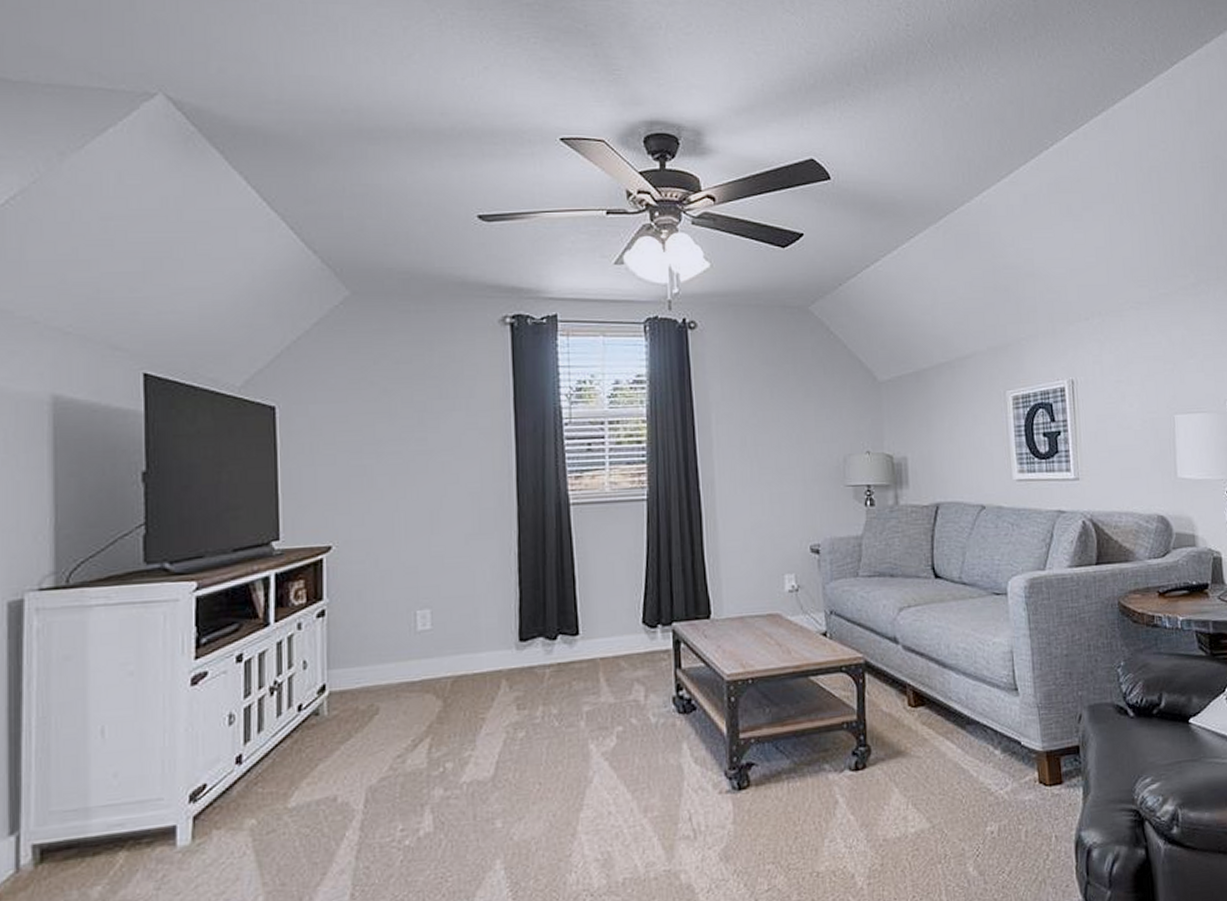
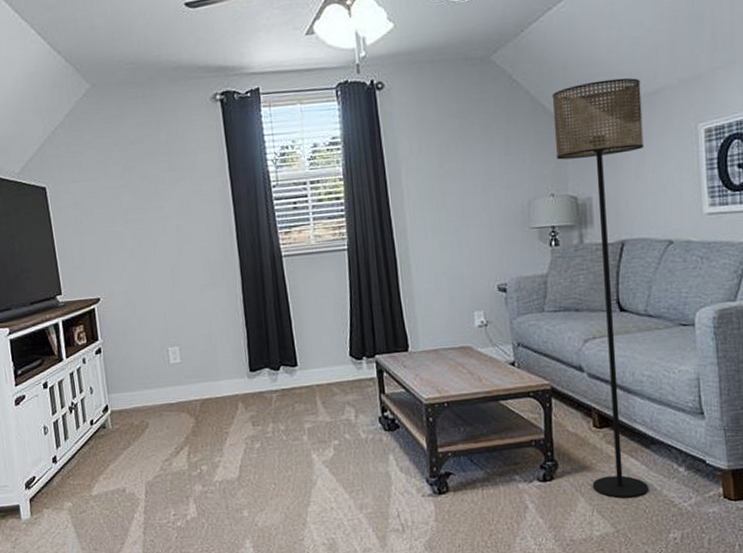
floor lamp: none [868,340,965,788] -> present [552,78,648,498]

